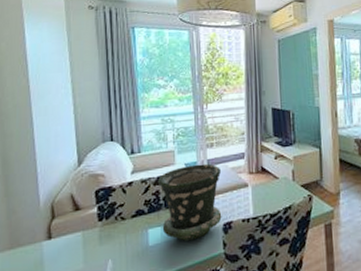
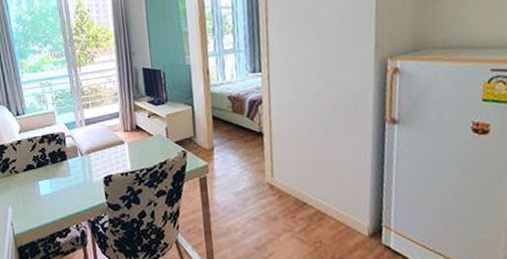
flower pot: present [158,163,222,241] -> none [43,123,103,192]

